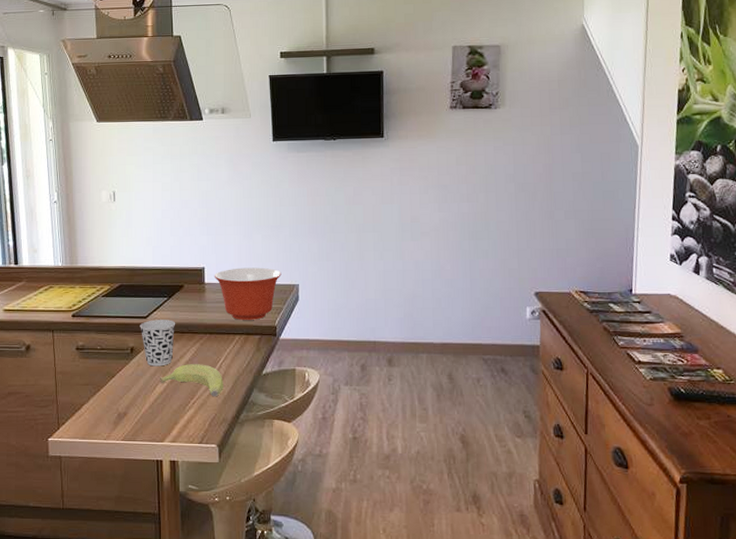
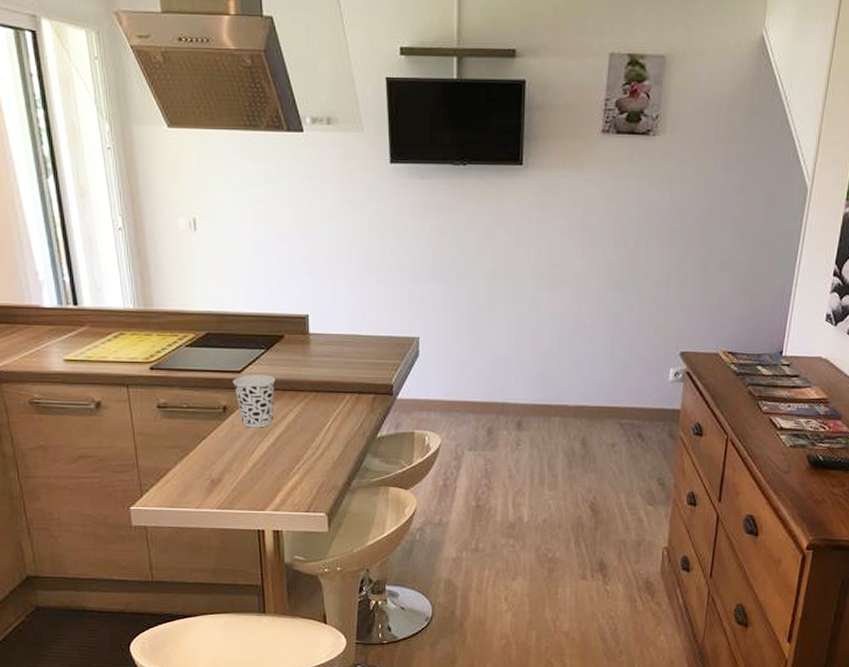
banana: present [159,364,223,397] -> none [258,426,333,462]
mixing bowl: present [214,267,281,320] -> none [319,316,399,377]

